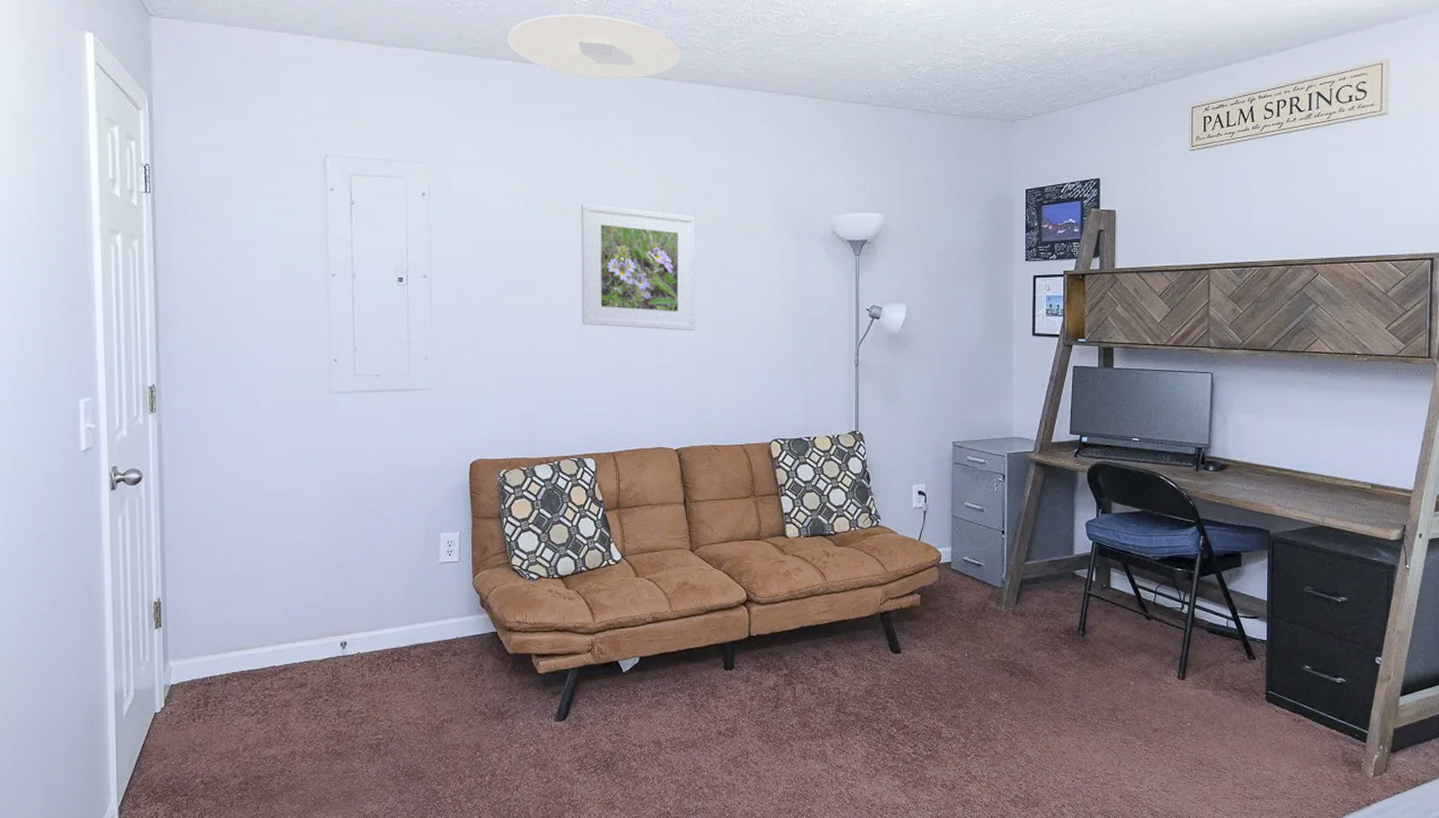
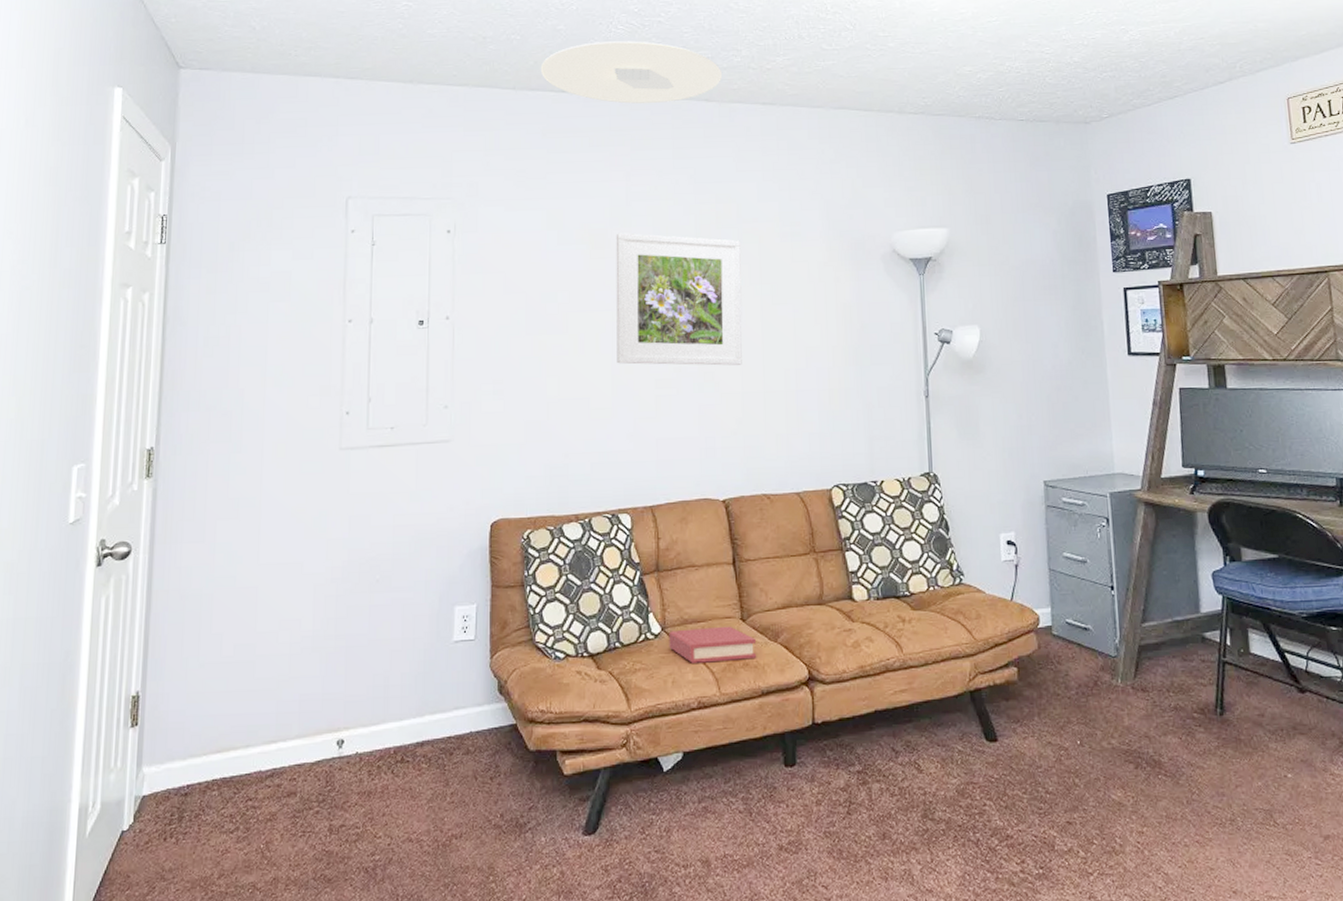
hardback book: none [628,555,703,585] -> present [668,626,757,663]

